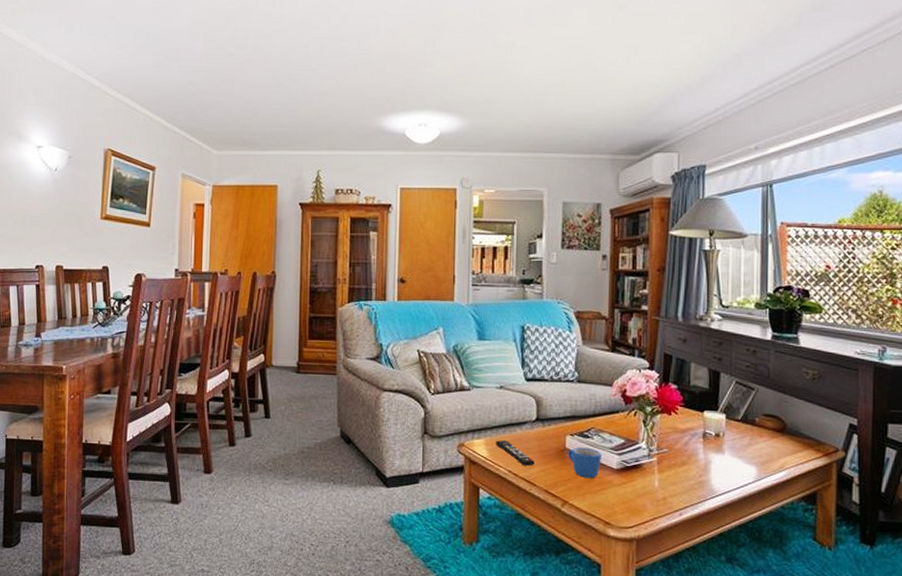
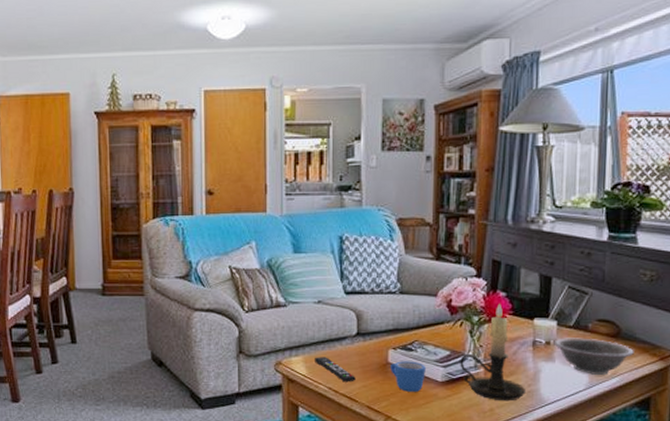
candle holder: none [634,395,697,491] -> present [460,303,525,401]
decorative bowl: none [723,430,799,468] -> present [553,338,634,375]

